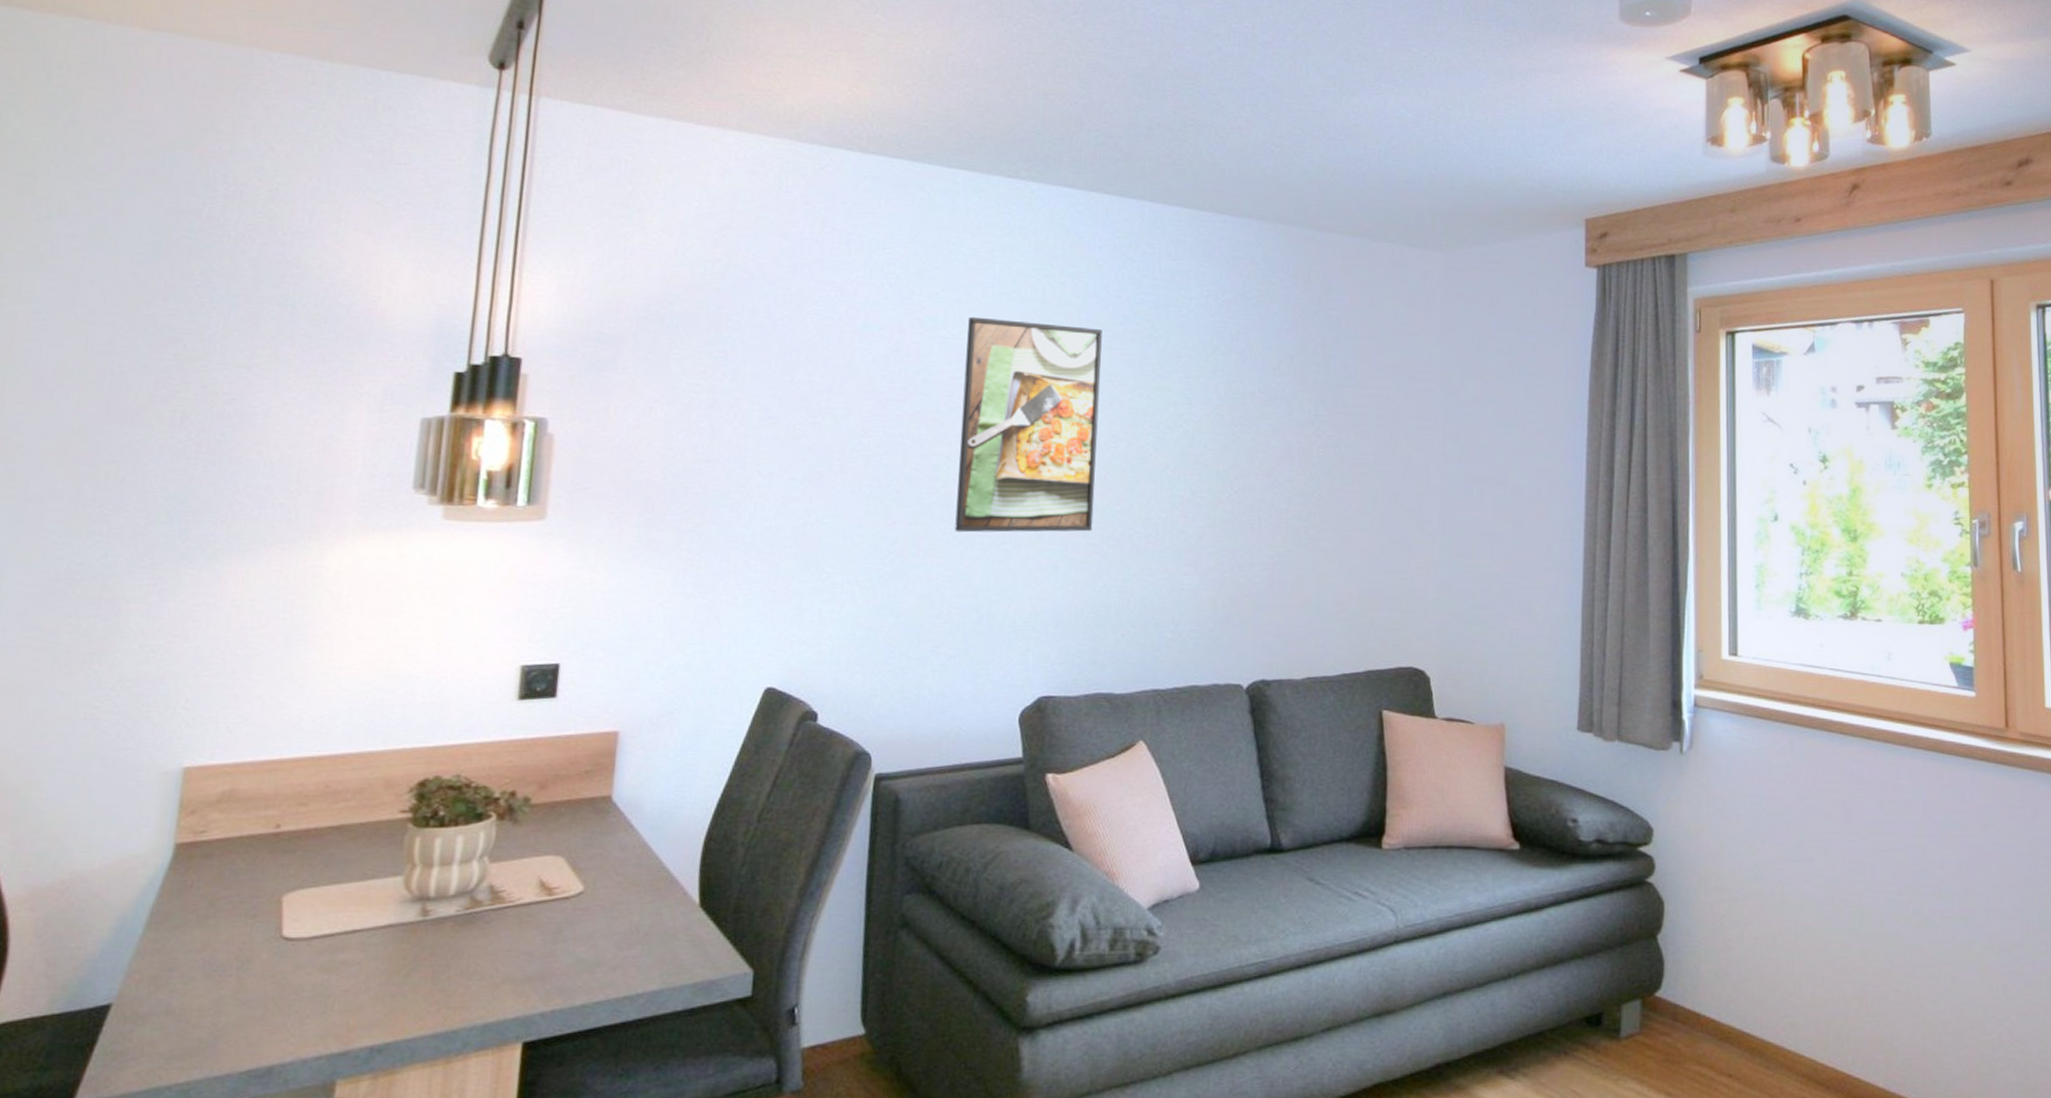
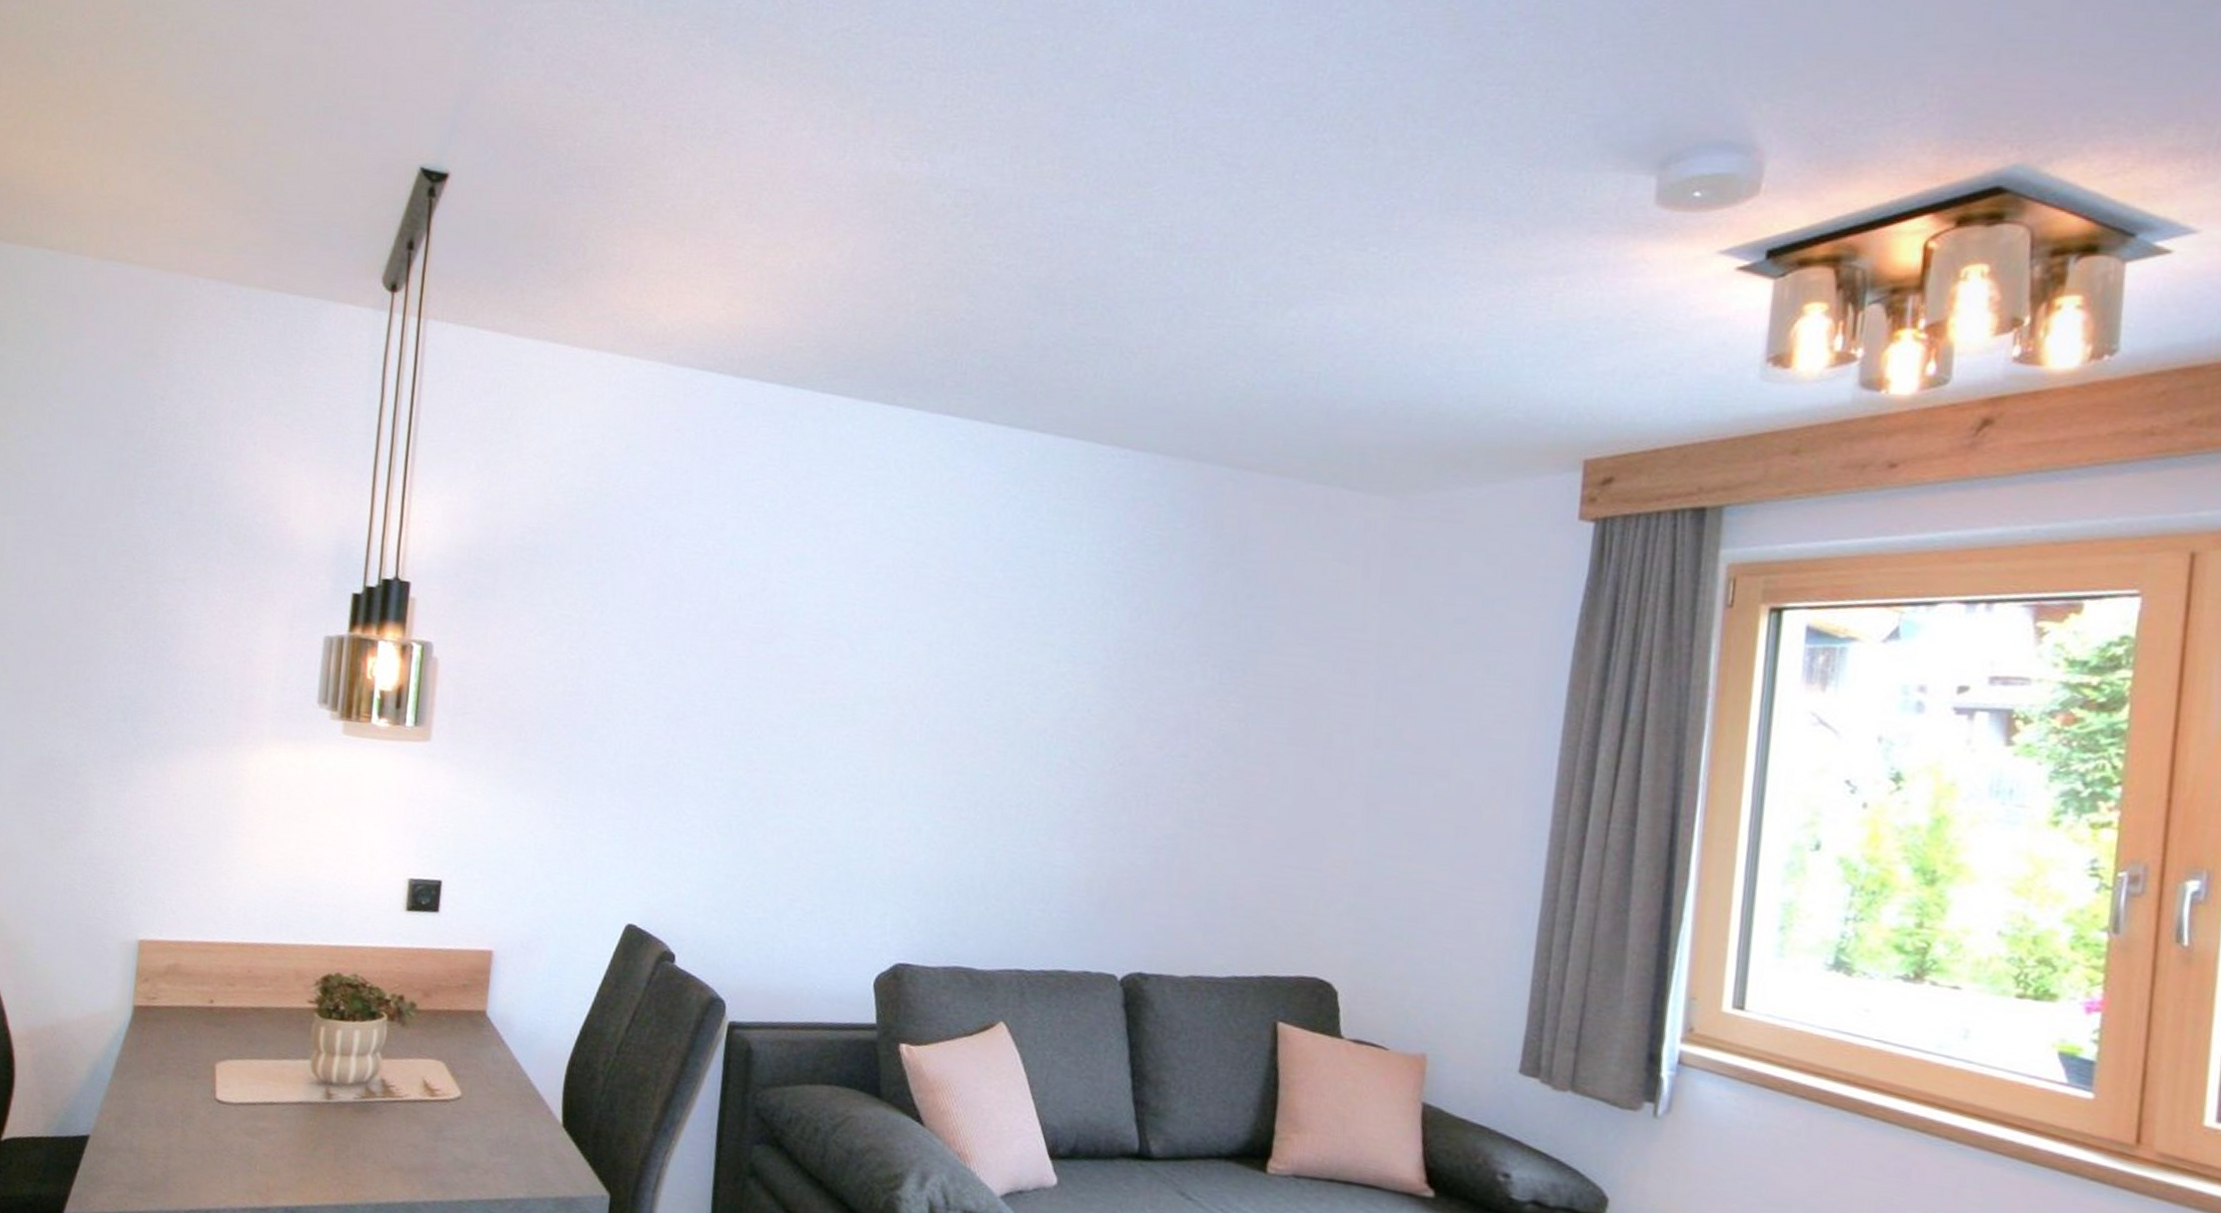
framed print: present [955,316,1102,533] -> none [815,556,980,795]

